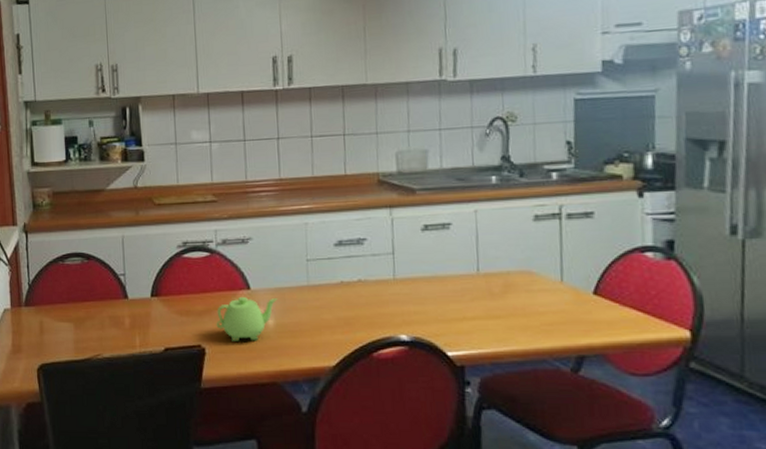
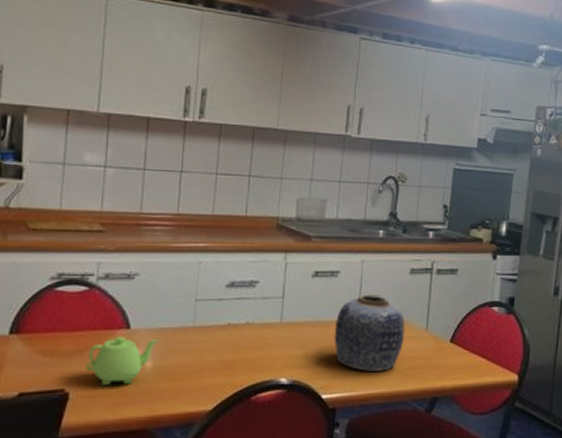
vase: none [452,244,536,327] -> present [334,293,405,371]

